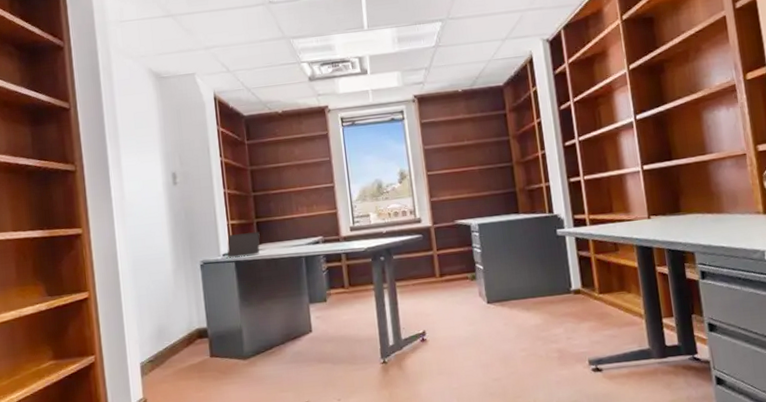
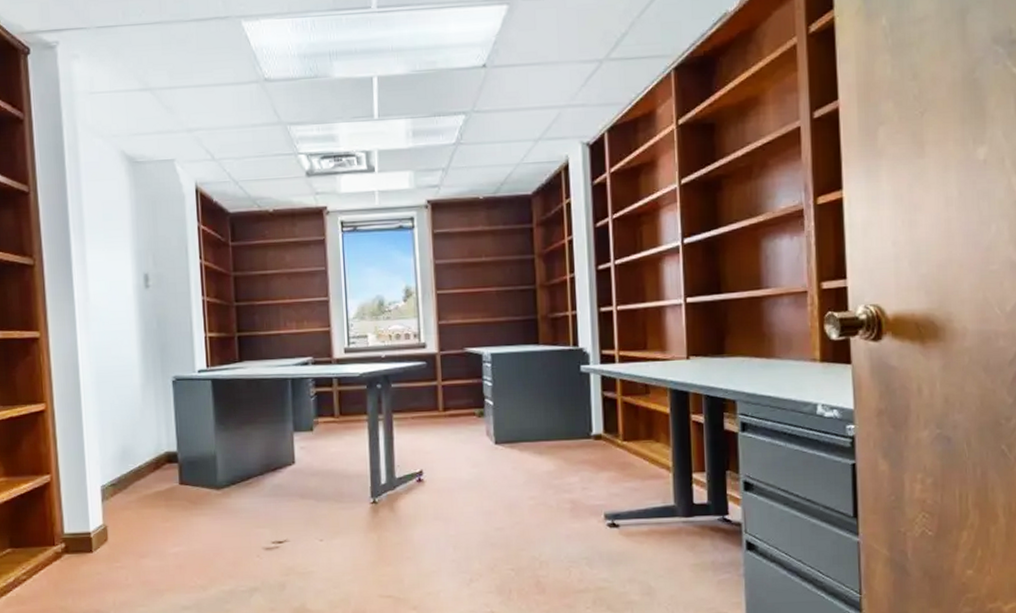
laptop: present [221,231,260,259] -> none [197,346,241,377]

